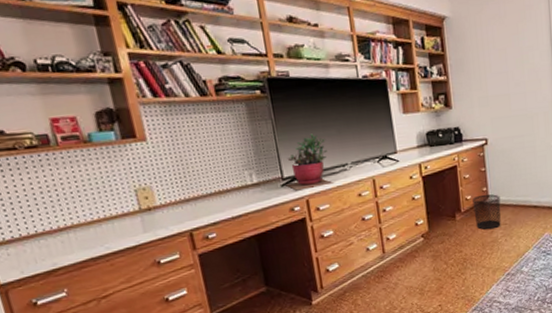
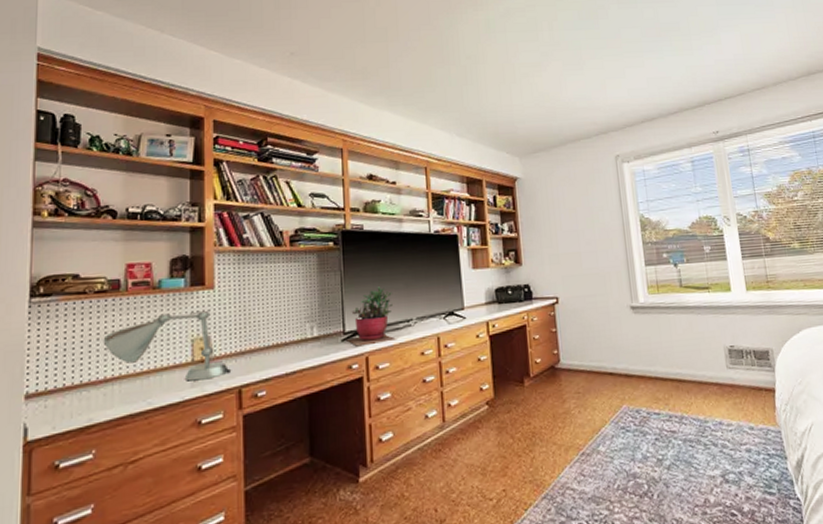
desk lamp: none [46,161,180,228] -> present [103,310,232,381]
waste bin: present [472,194,501,230] -> none [542,357,574,399]

